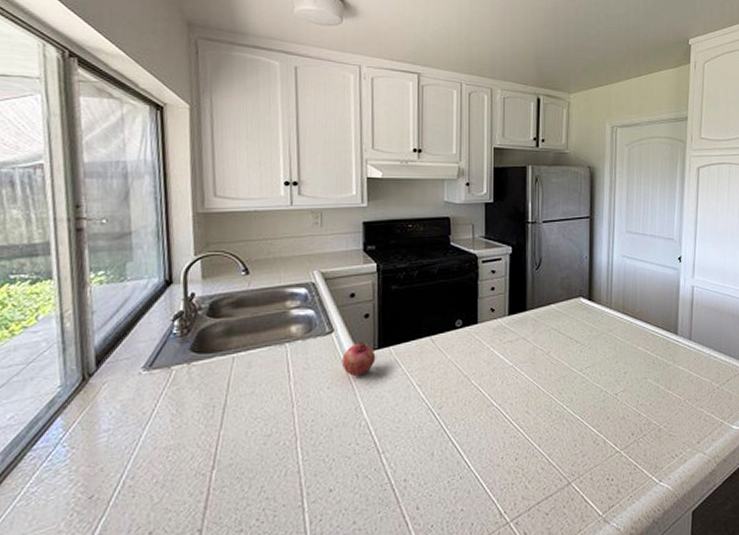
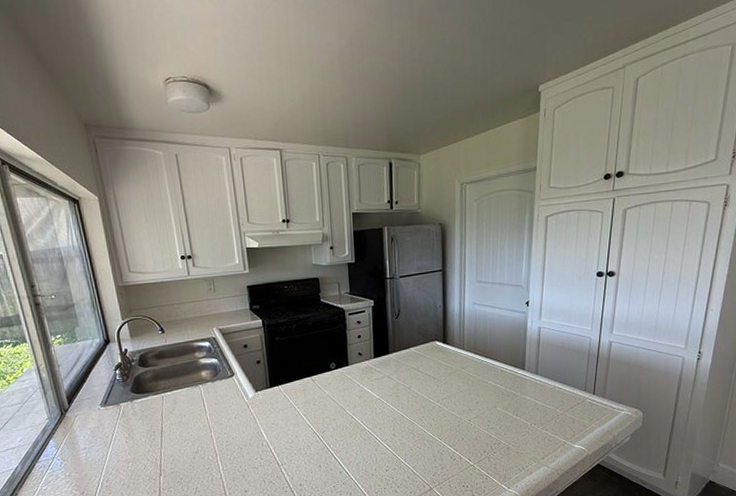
fruit: present [341,341,376,377] -> none [242,382,269,409]

